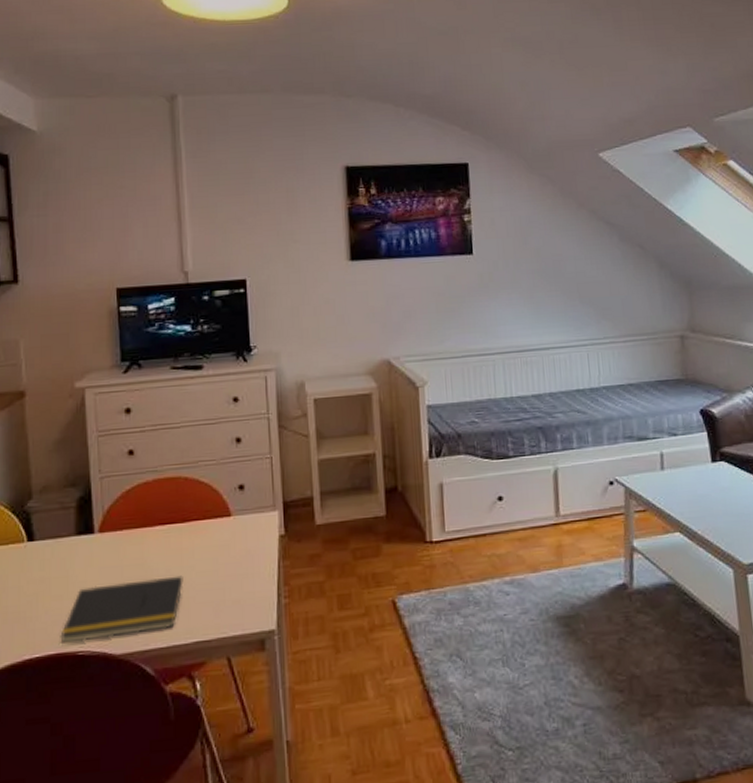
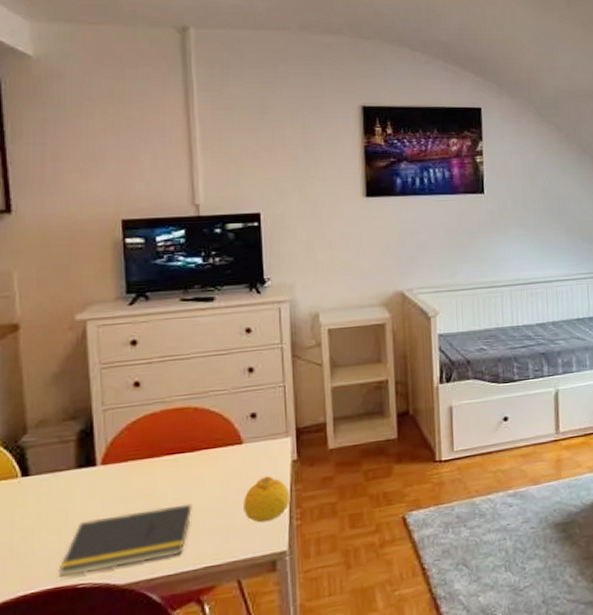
fruit: none [232,550,278,599] -> present [243,476,290,523]

